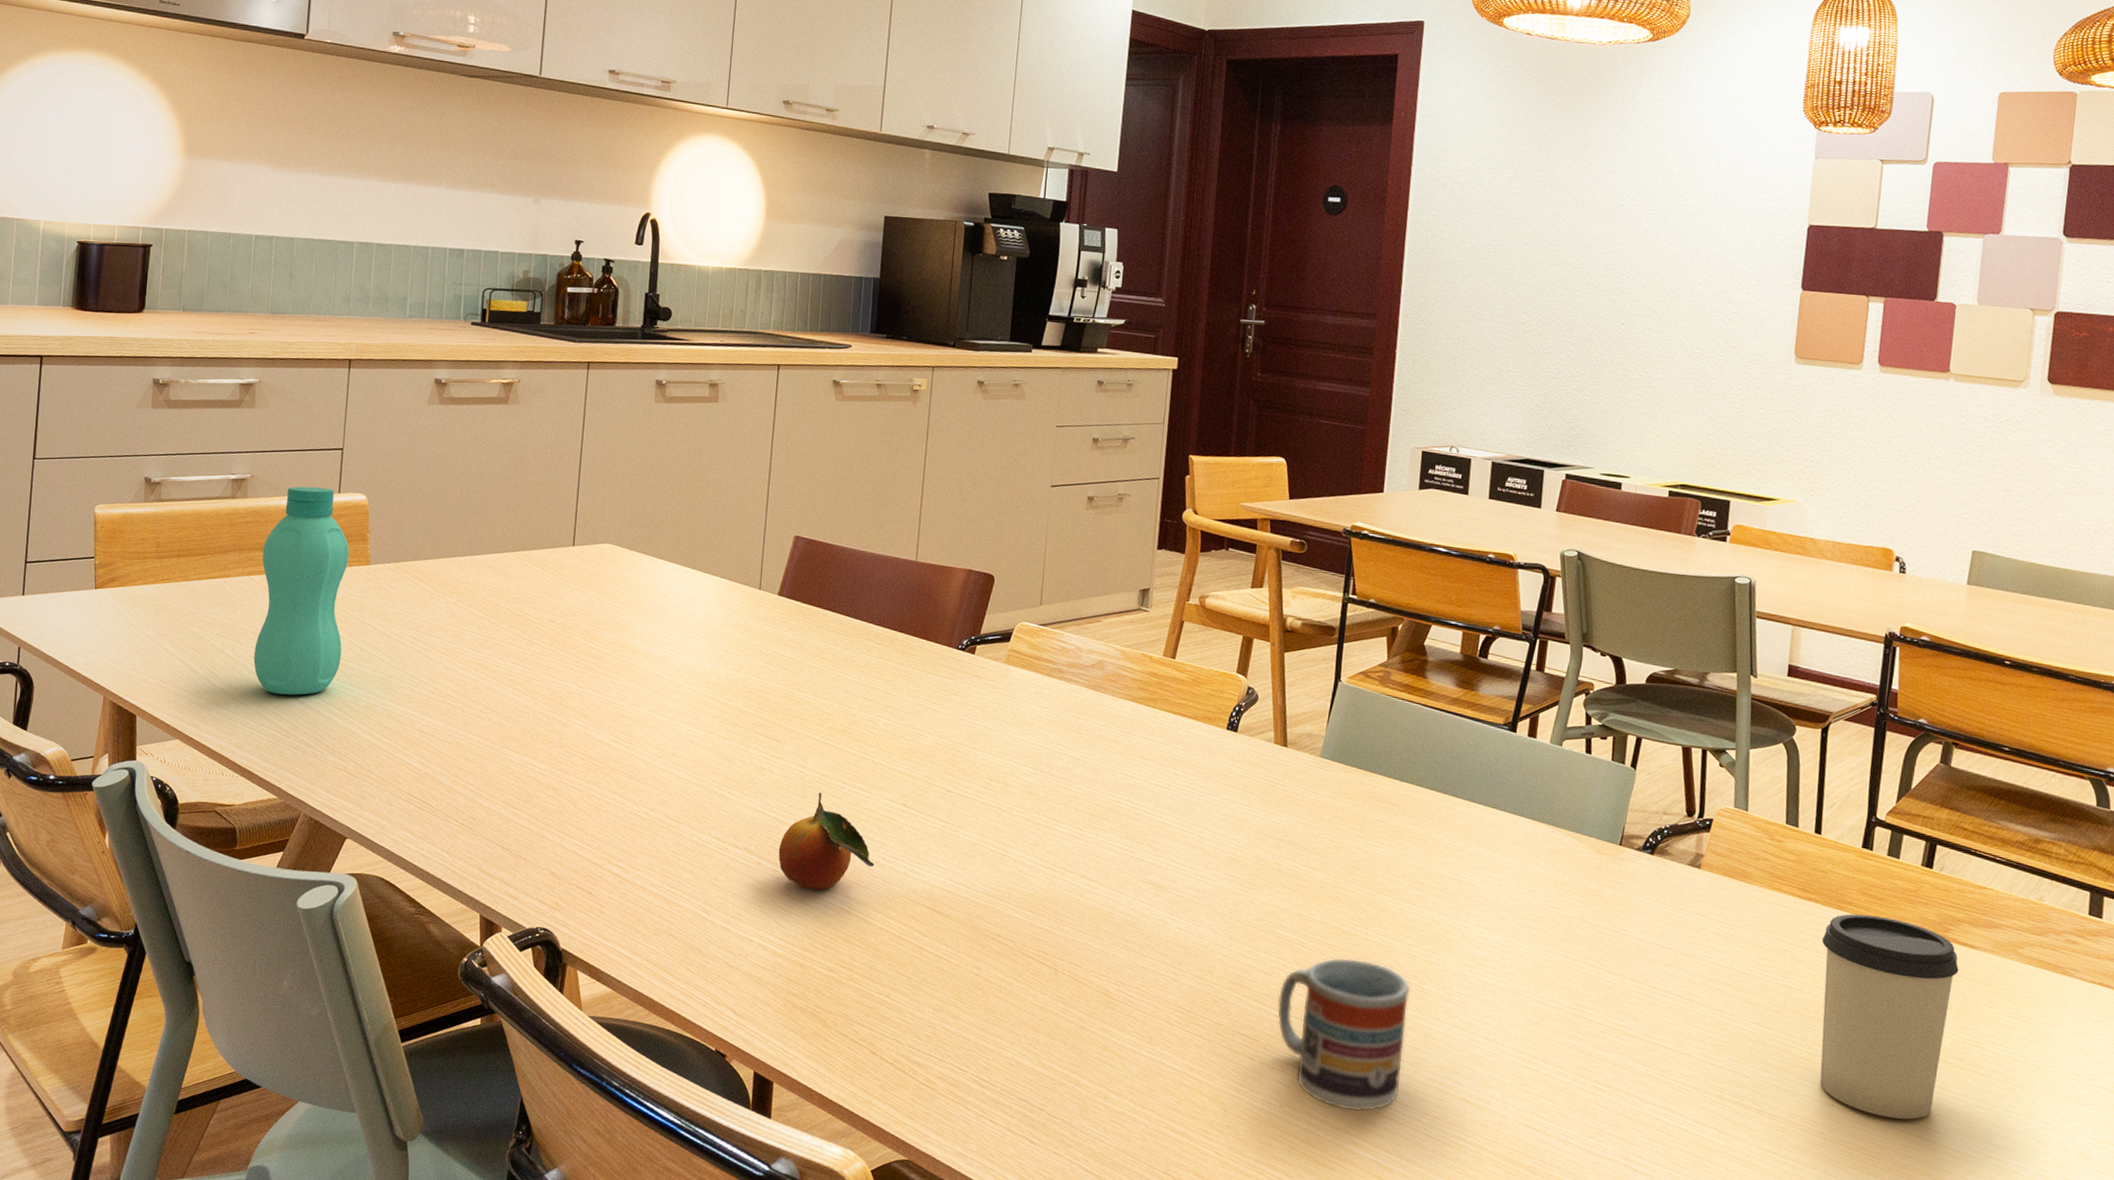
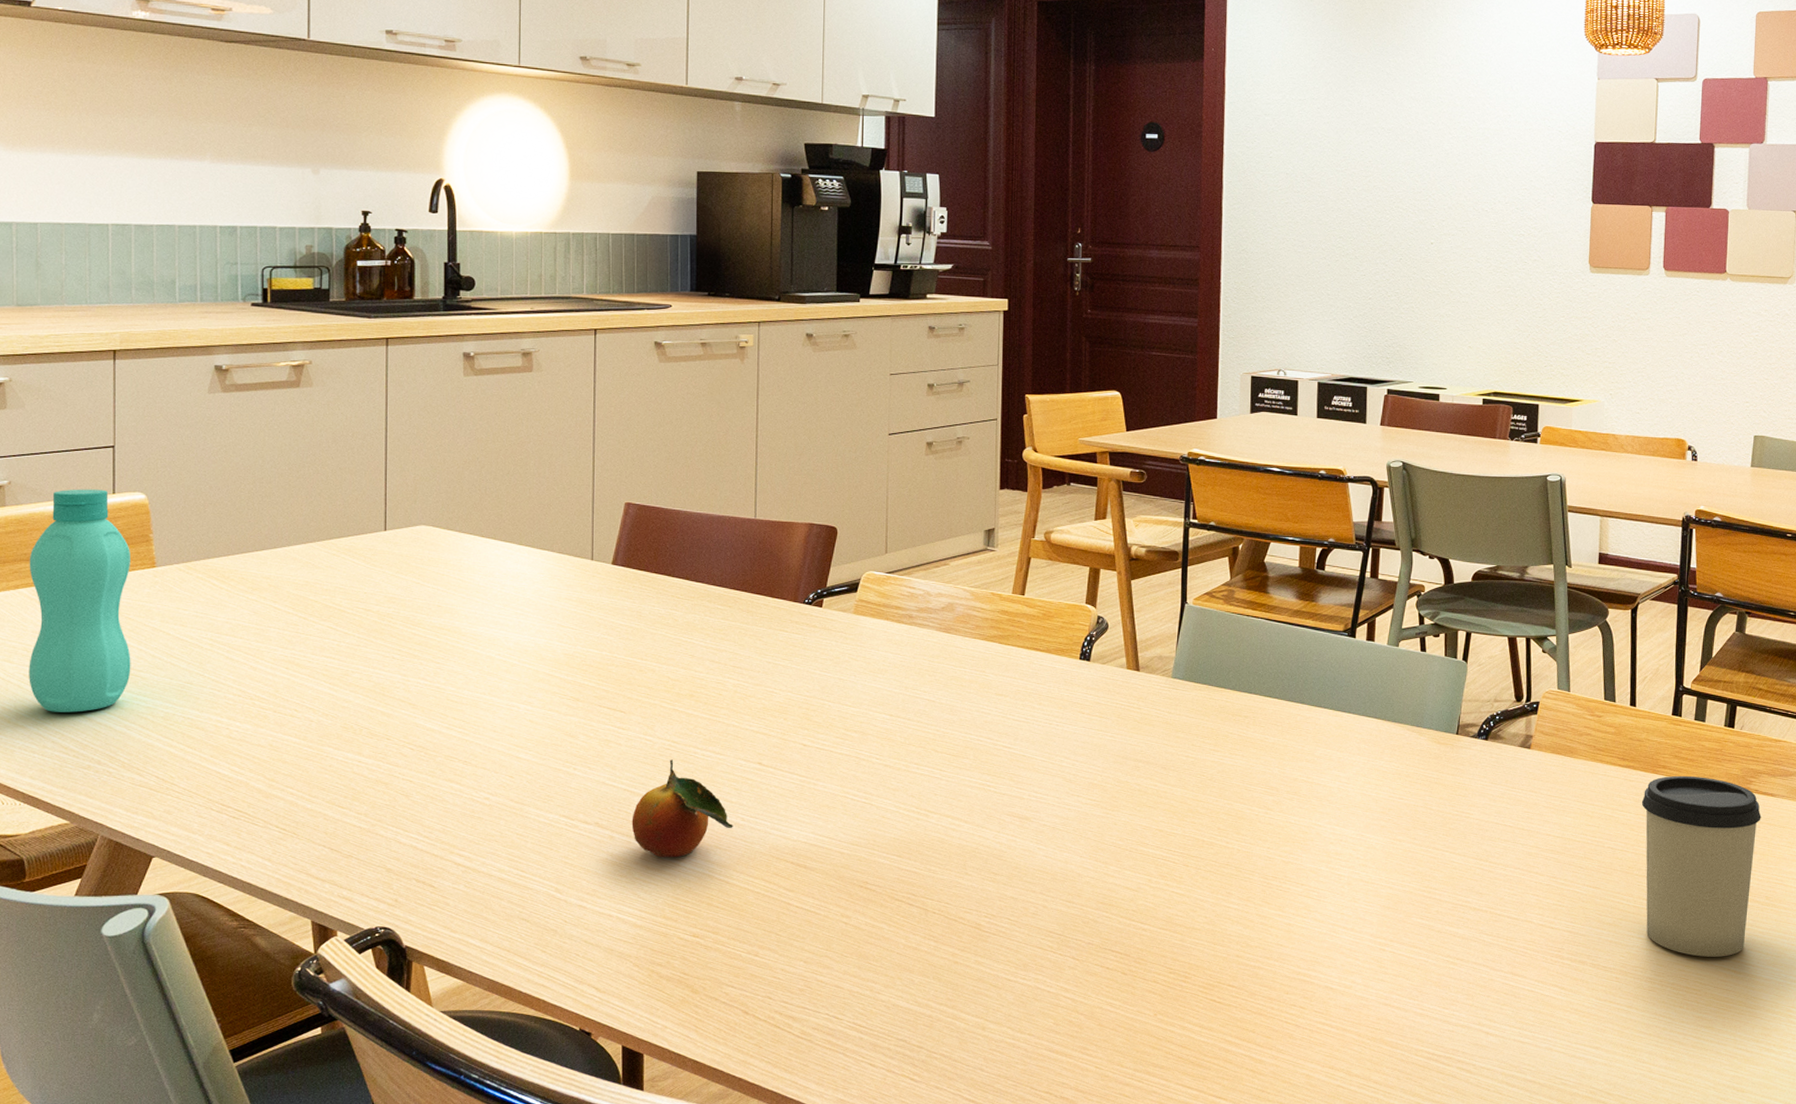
cup: present [1277,958,1411,1112] -> none [1146,867,1271,1011]

